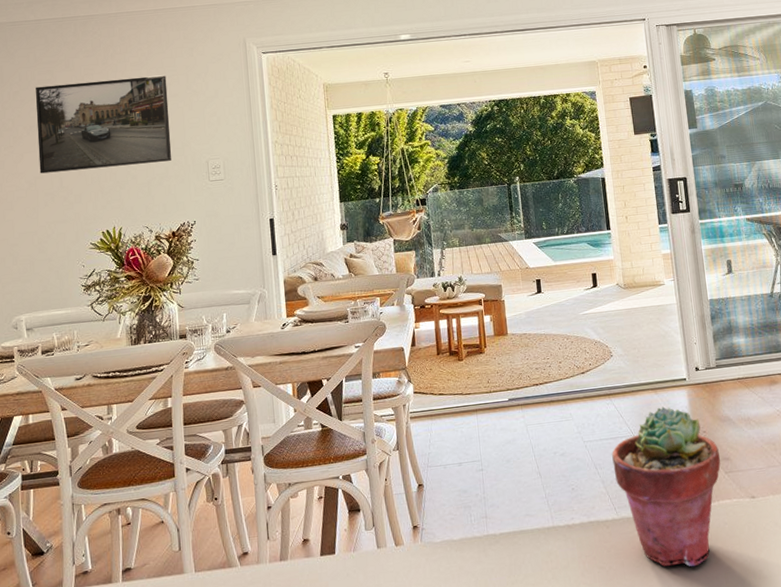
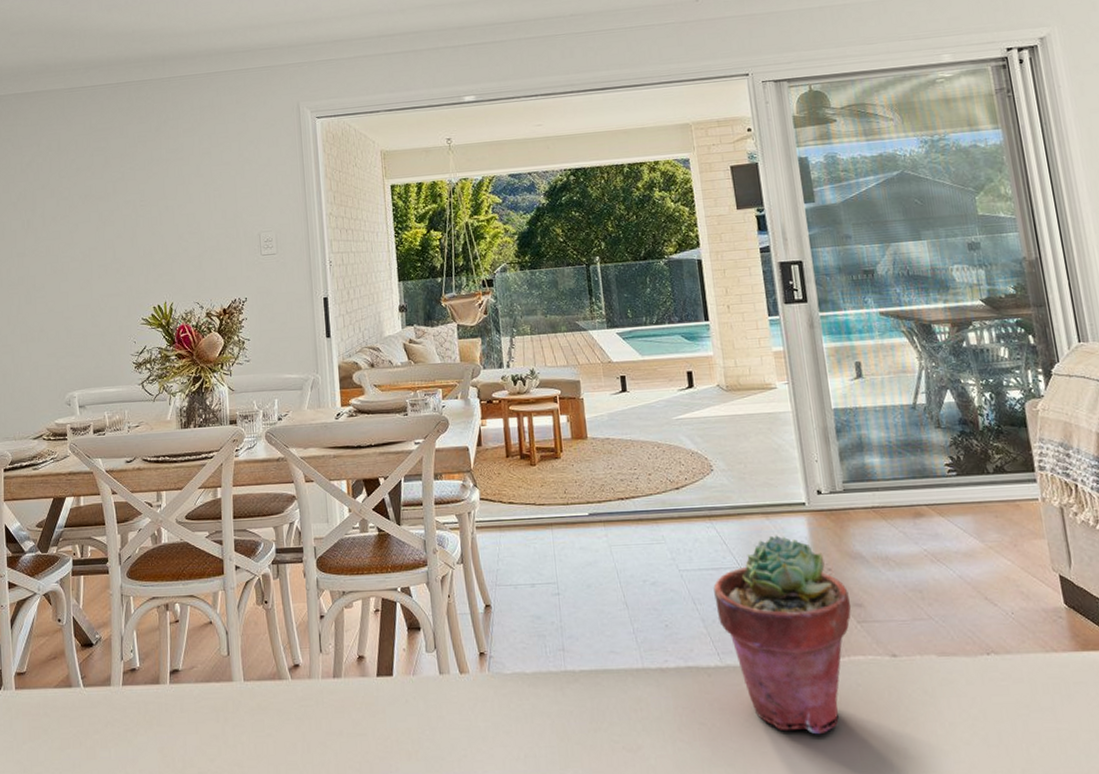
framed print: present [35,75,172,174] -> none [90,142,224,245]

